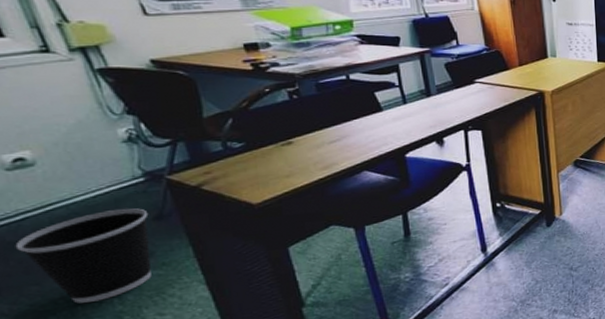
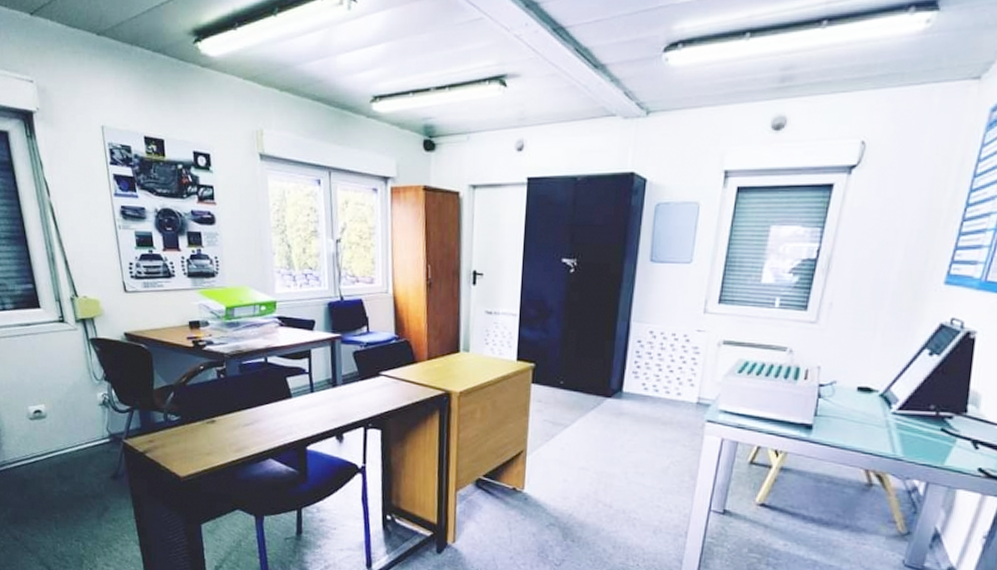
wastebasket: present [15,208,152,304] -> none [28,464,109,542]

